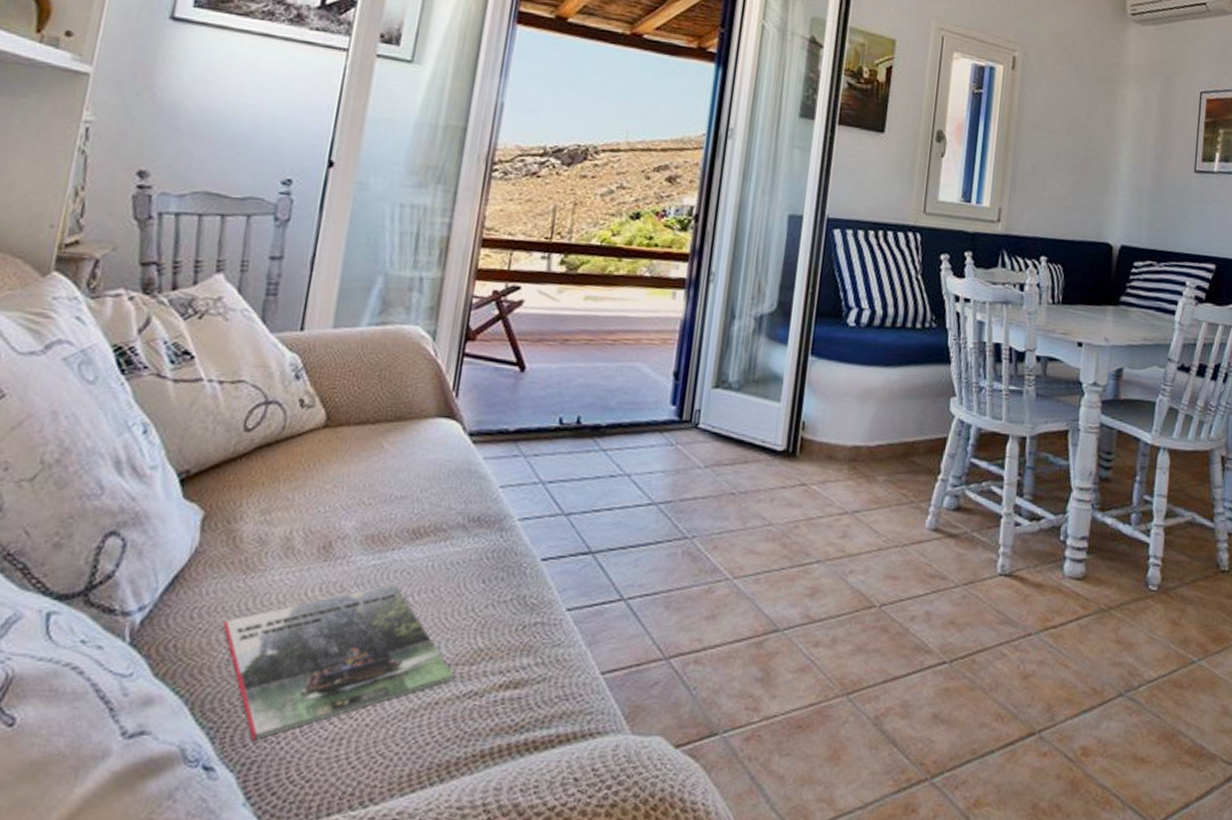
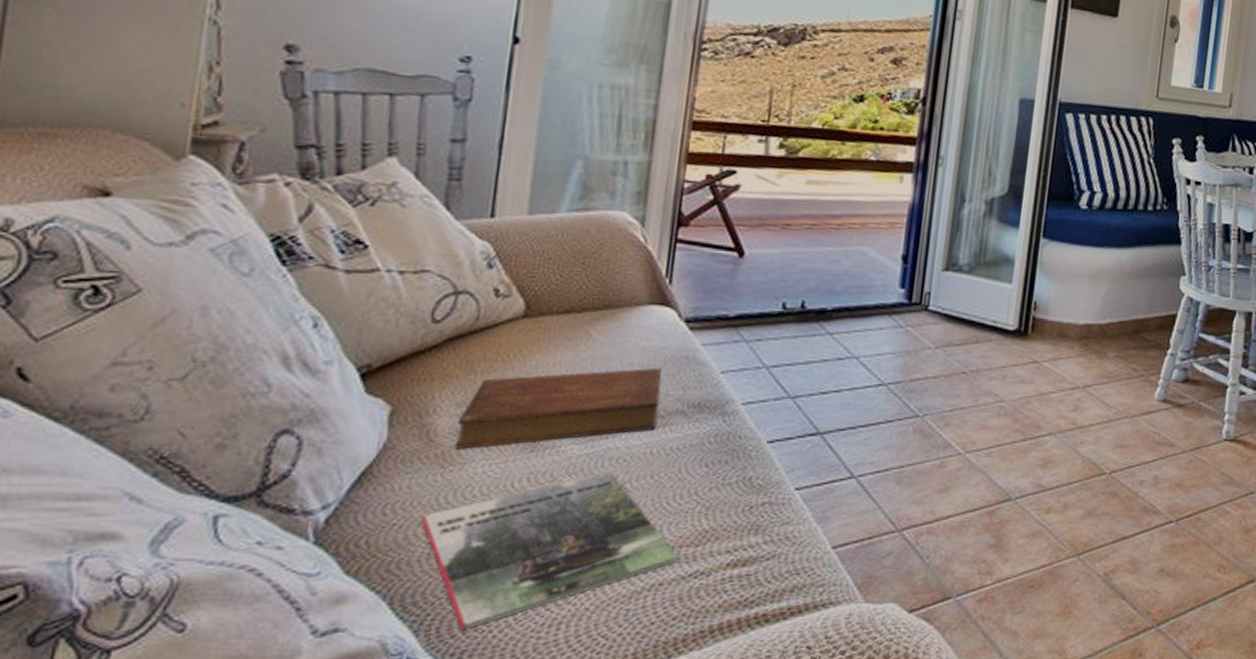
bible: none [256,480,446,556] -> present [454,367,662,449]

